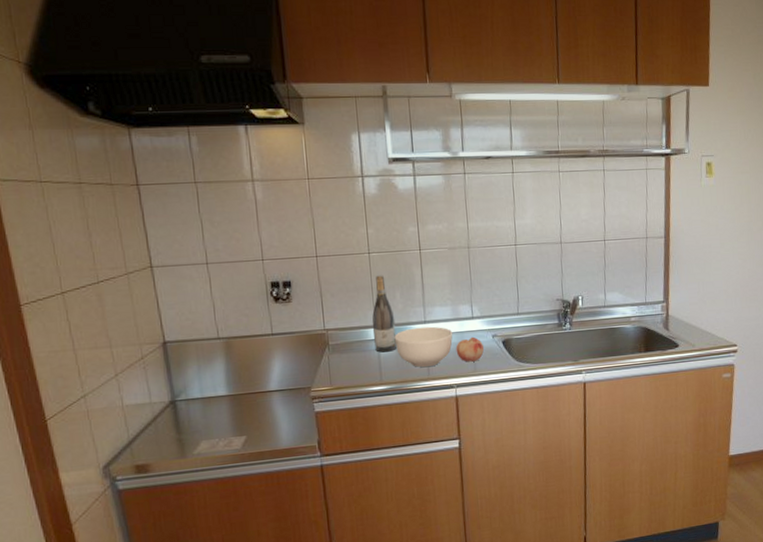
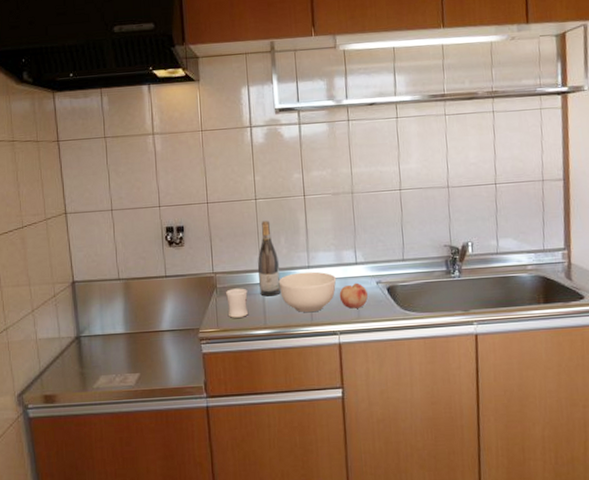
mug: none [339,344,364,375] -> present [226,288,249,318]

